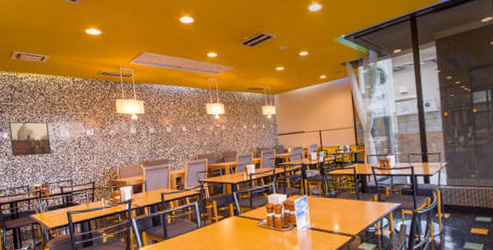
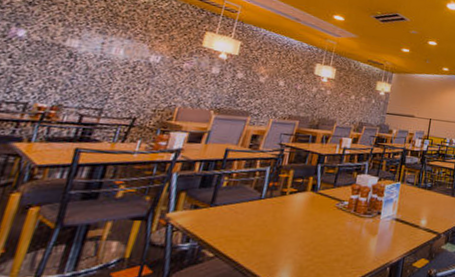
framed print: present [8,121,52,157] -> none [20,18,99,71]

